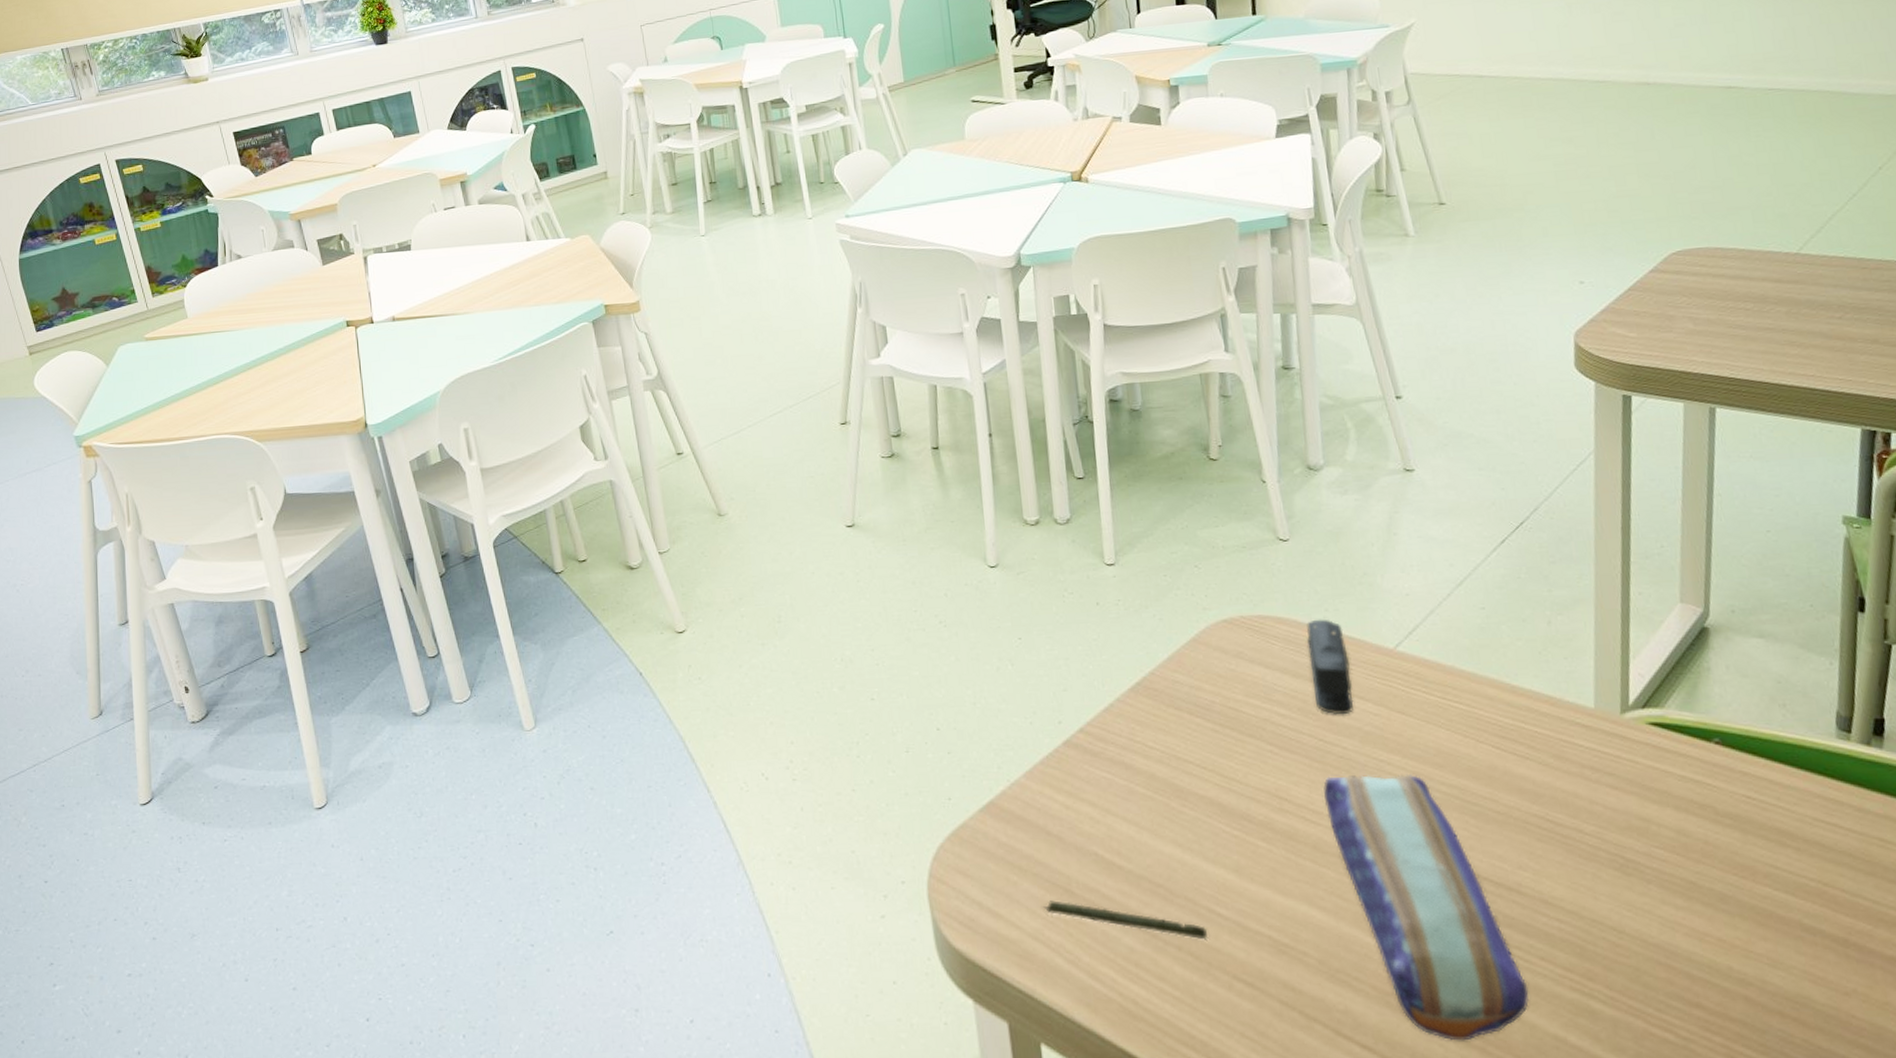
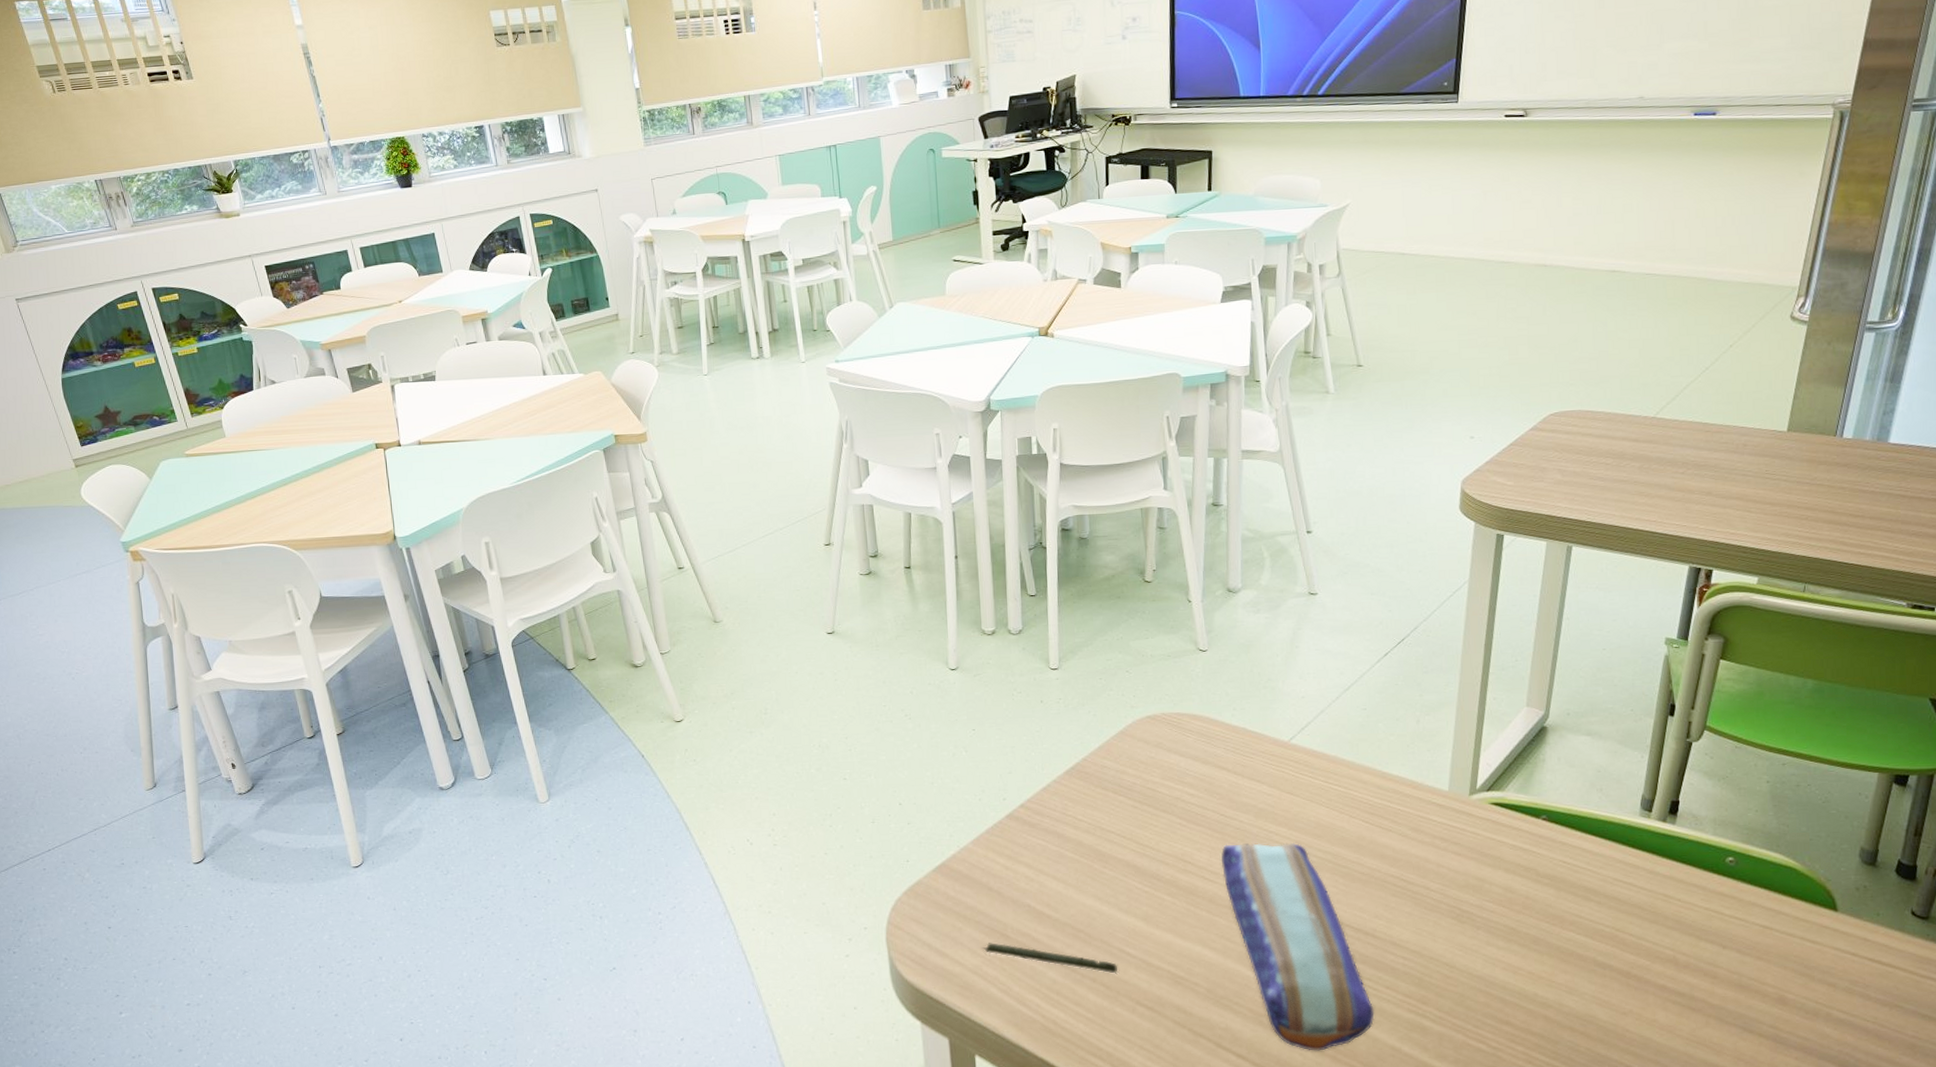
stapler: present [1306,619,1354,715] -> none [1216,716,1252,795]

